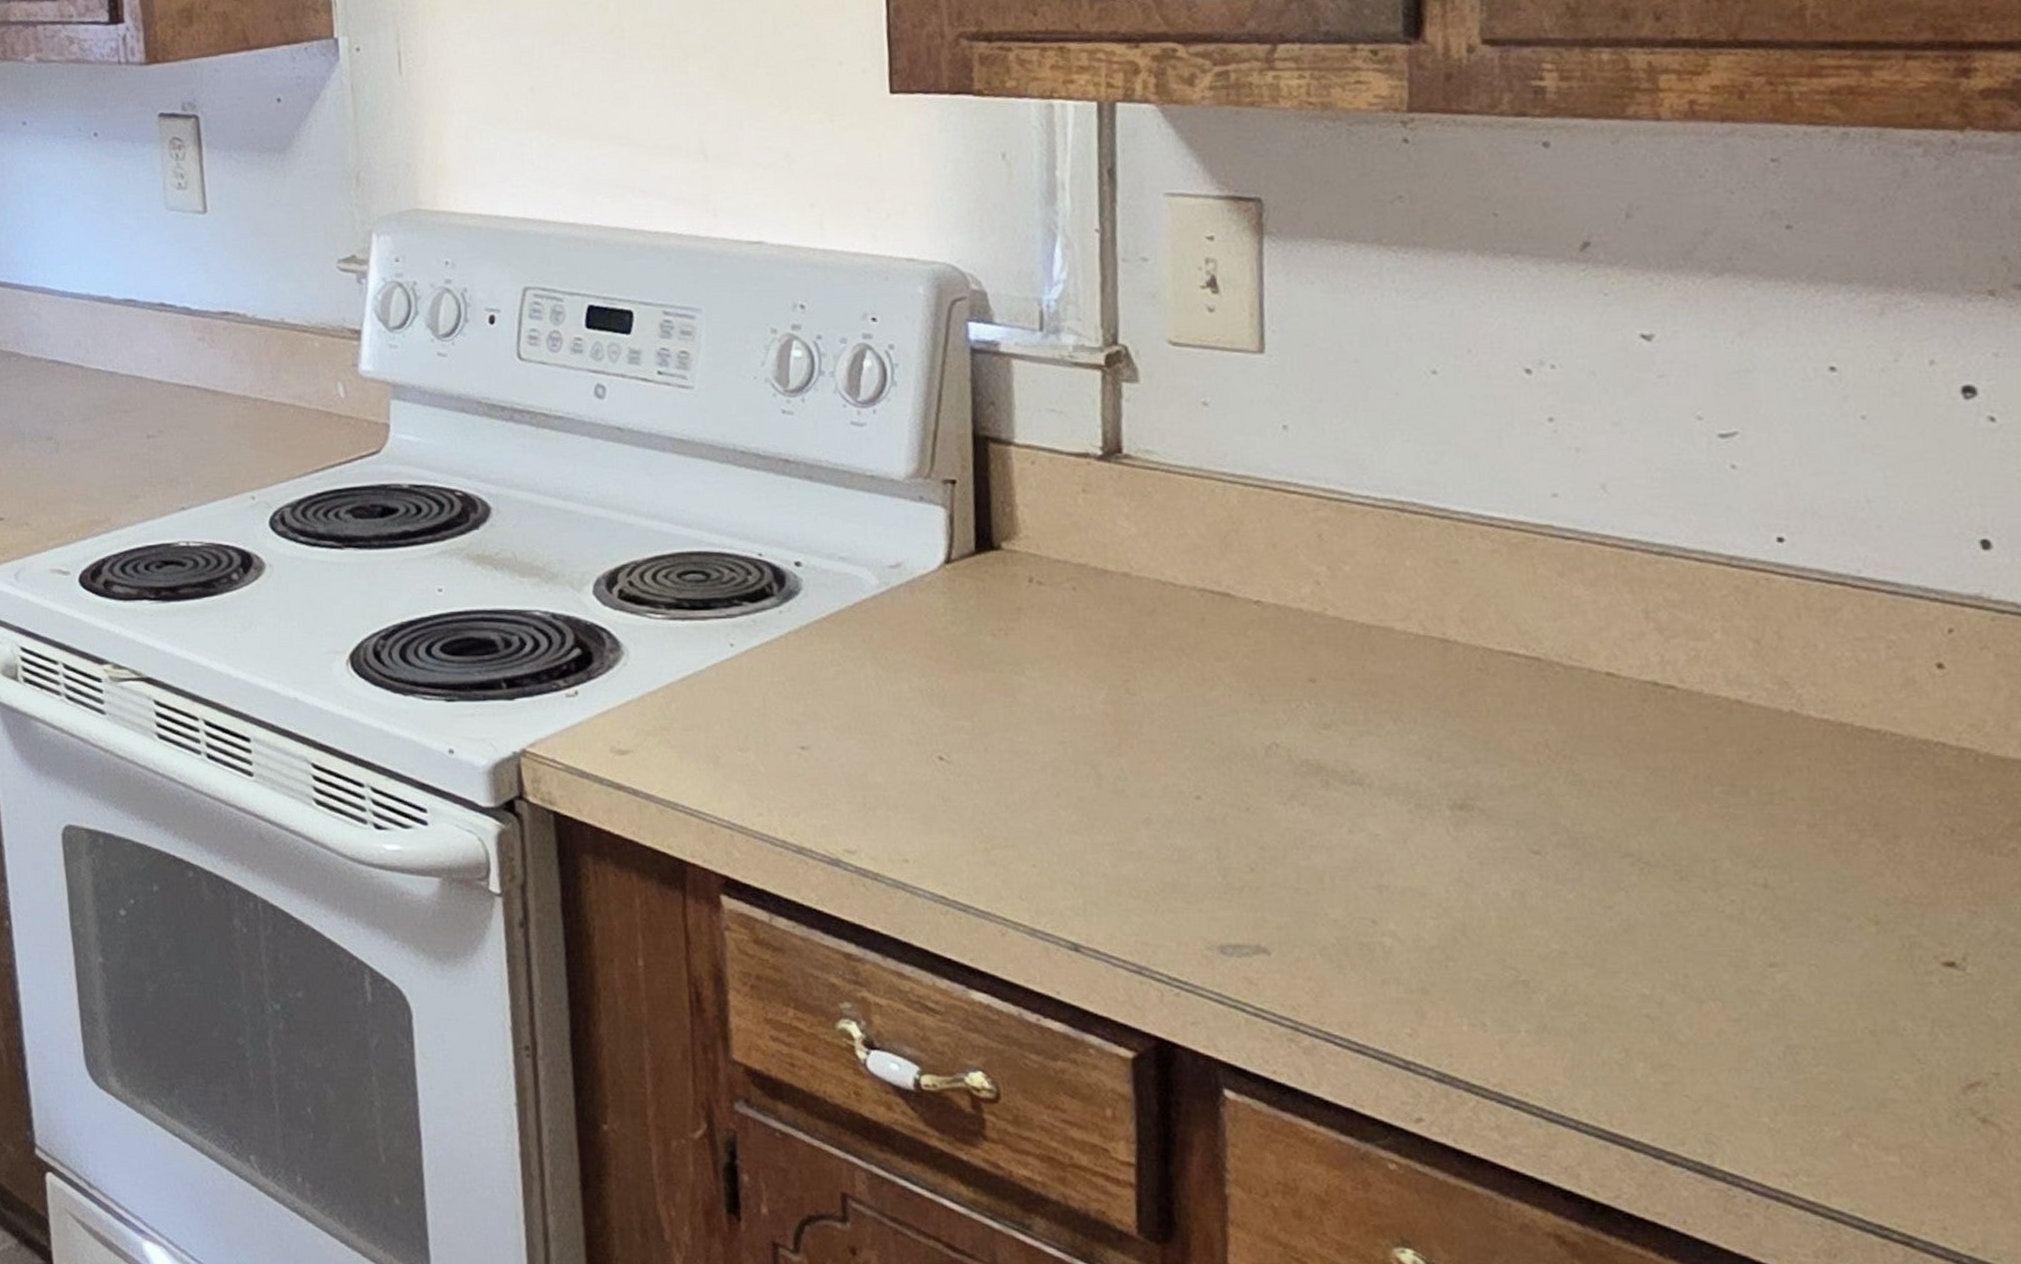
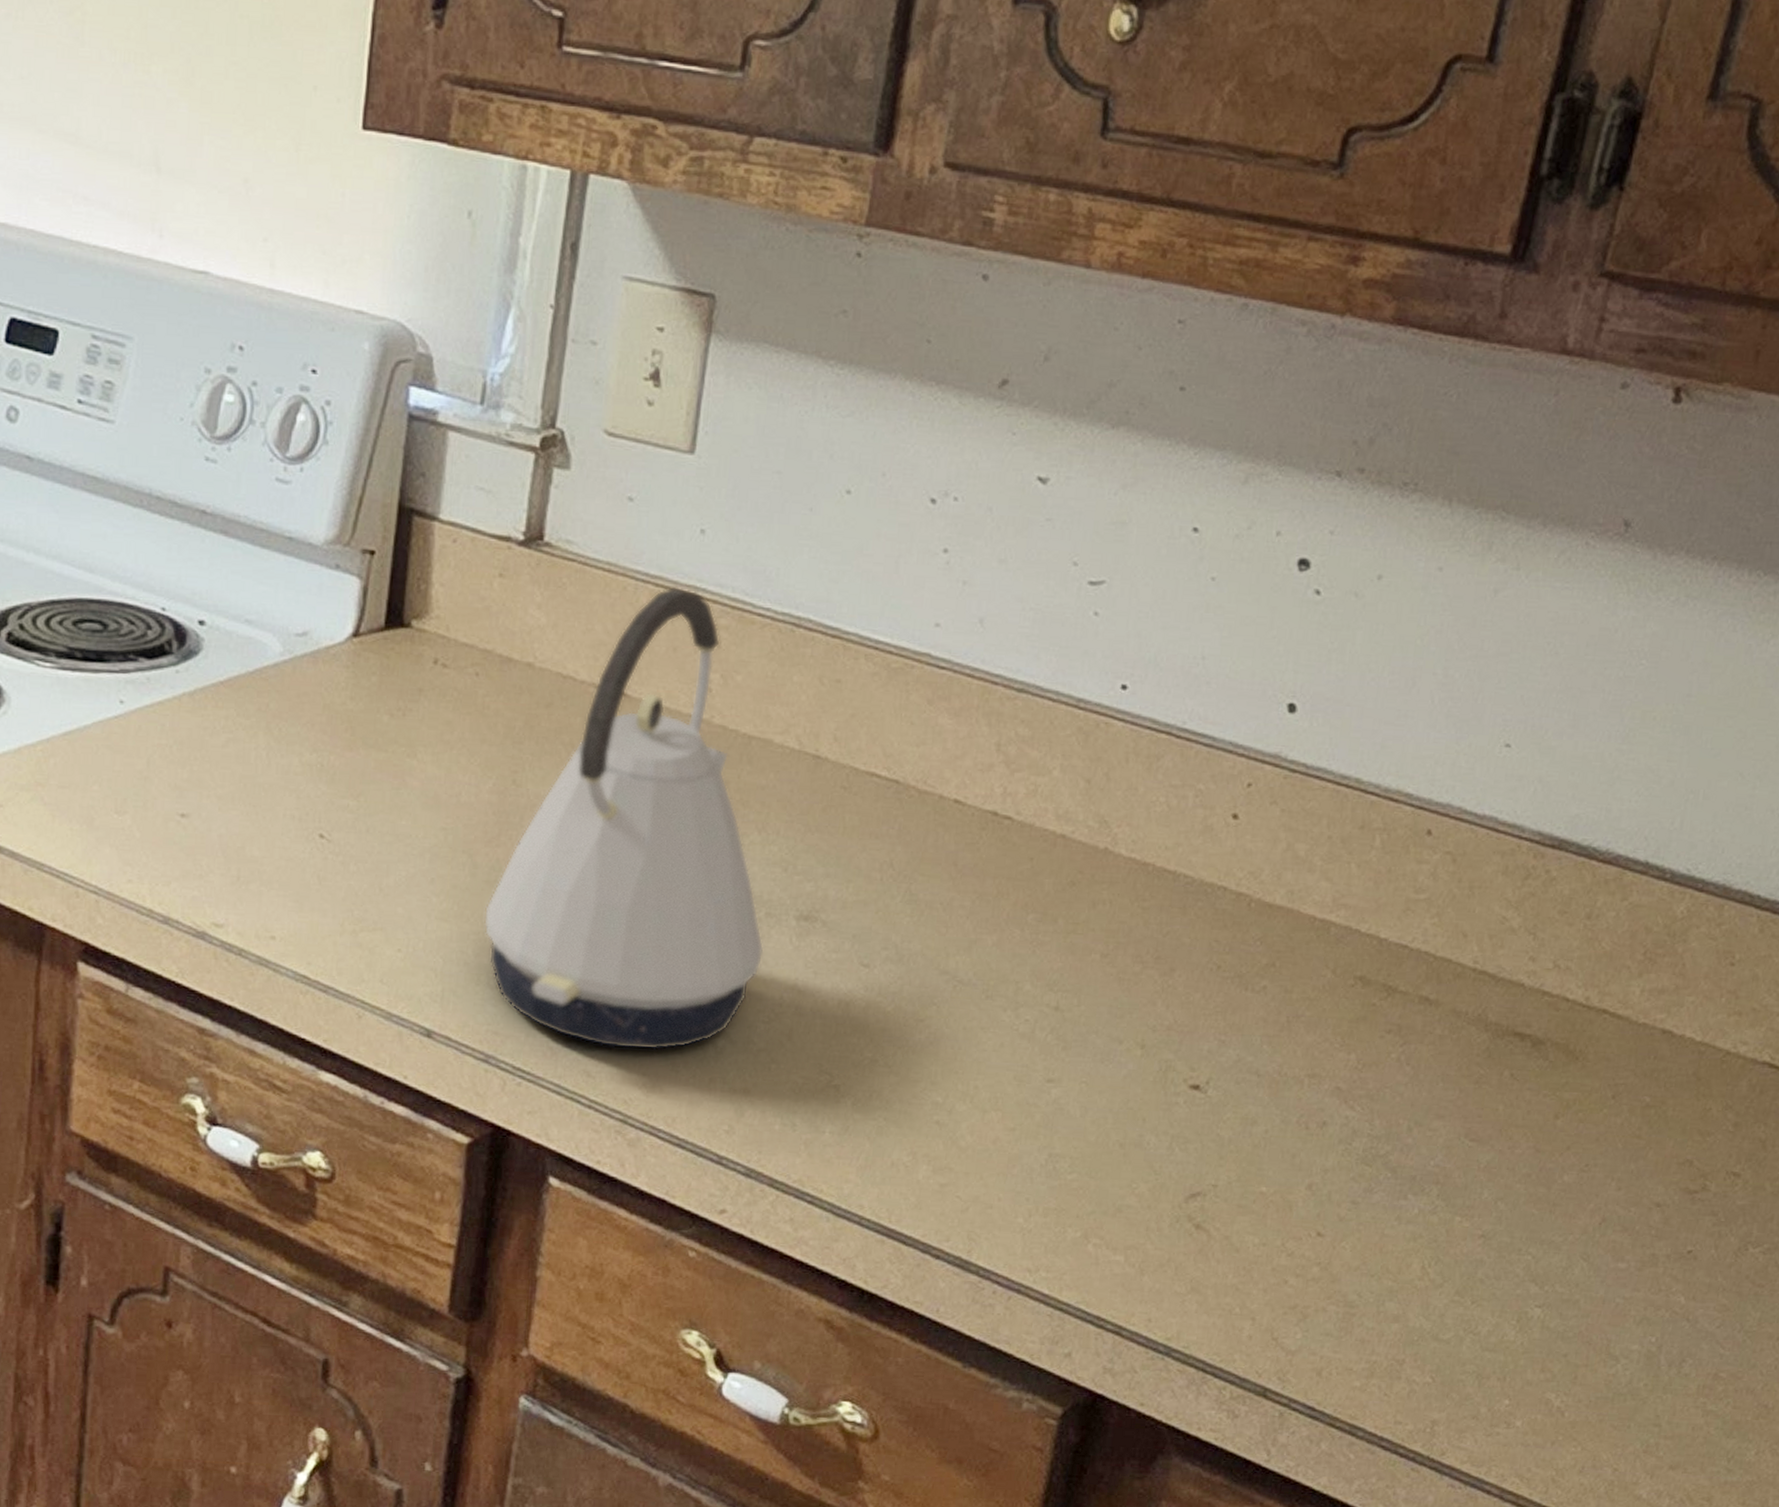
kettle: none [1115,484,1421,954] -> present [483,586,764,1050]

